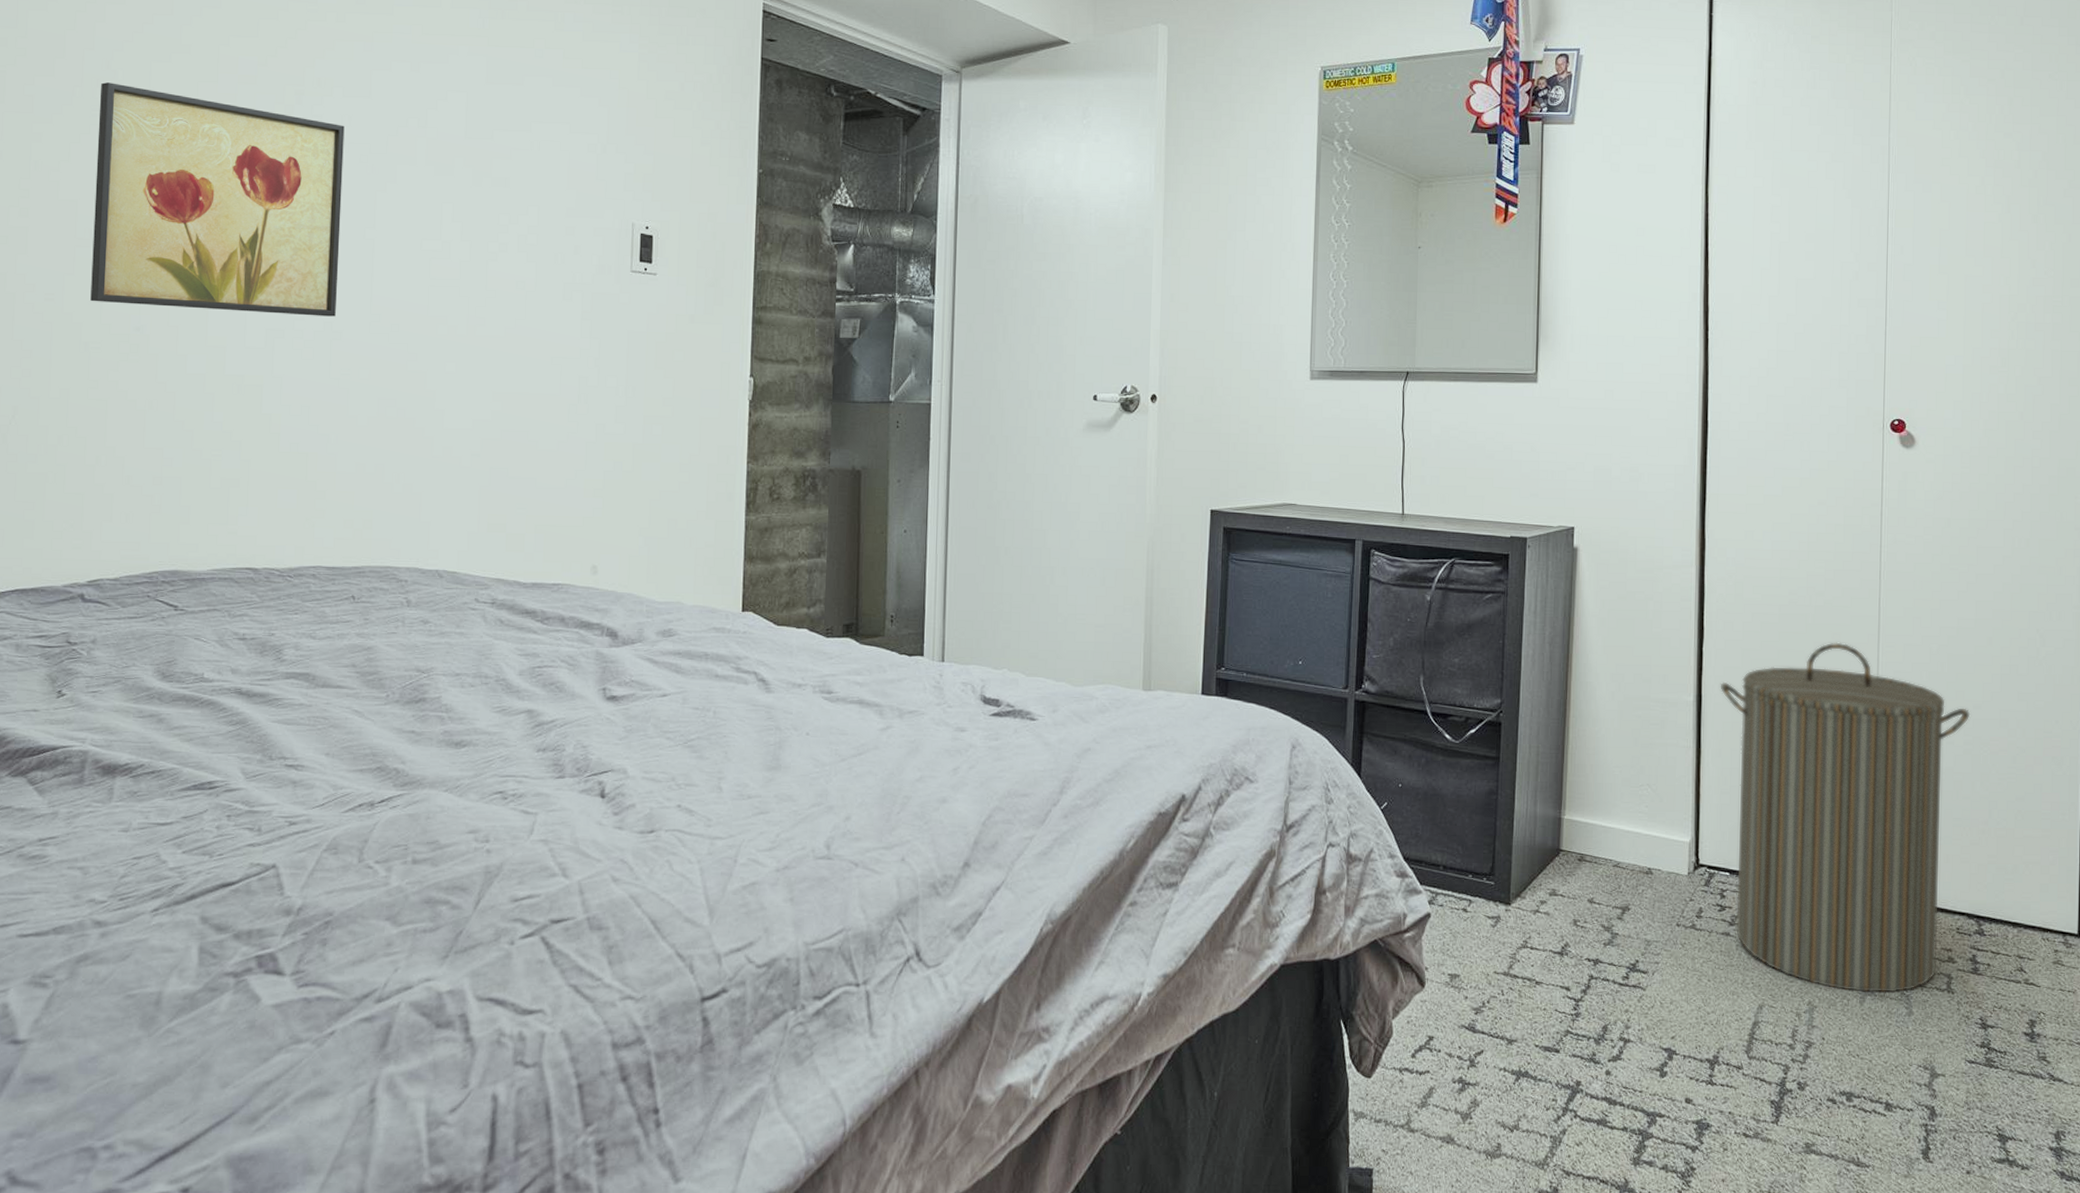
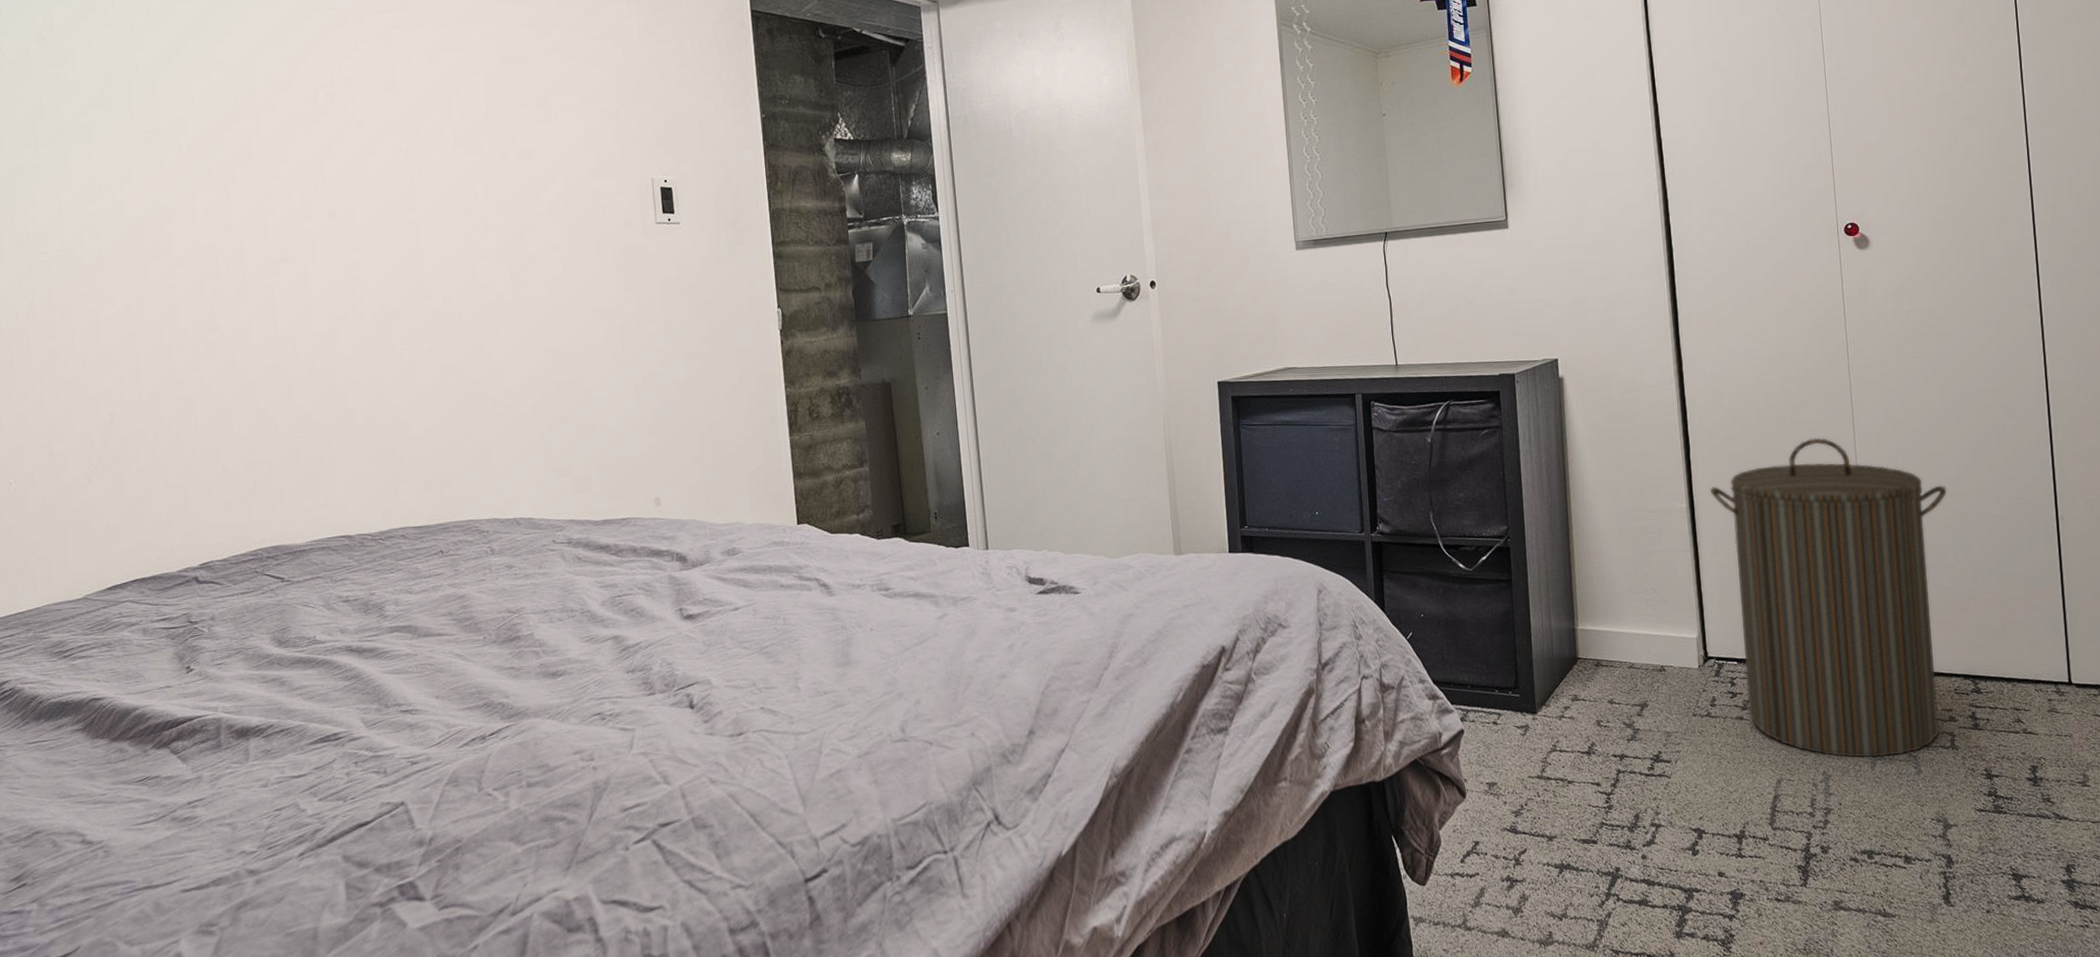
wall art: present [90,82,345,317] -> none [149,105,391,309]

